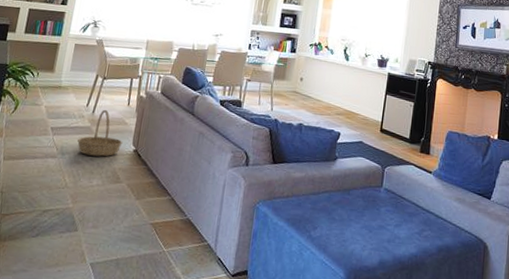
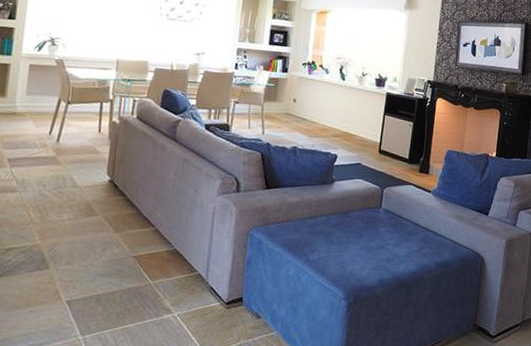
basket: present [77,109,123,157] -> none [40,137,96,189]

